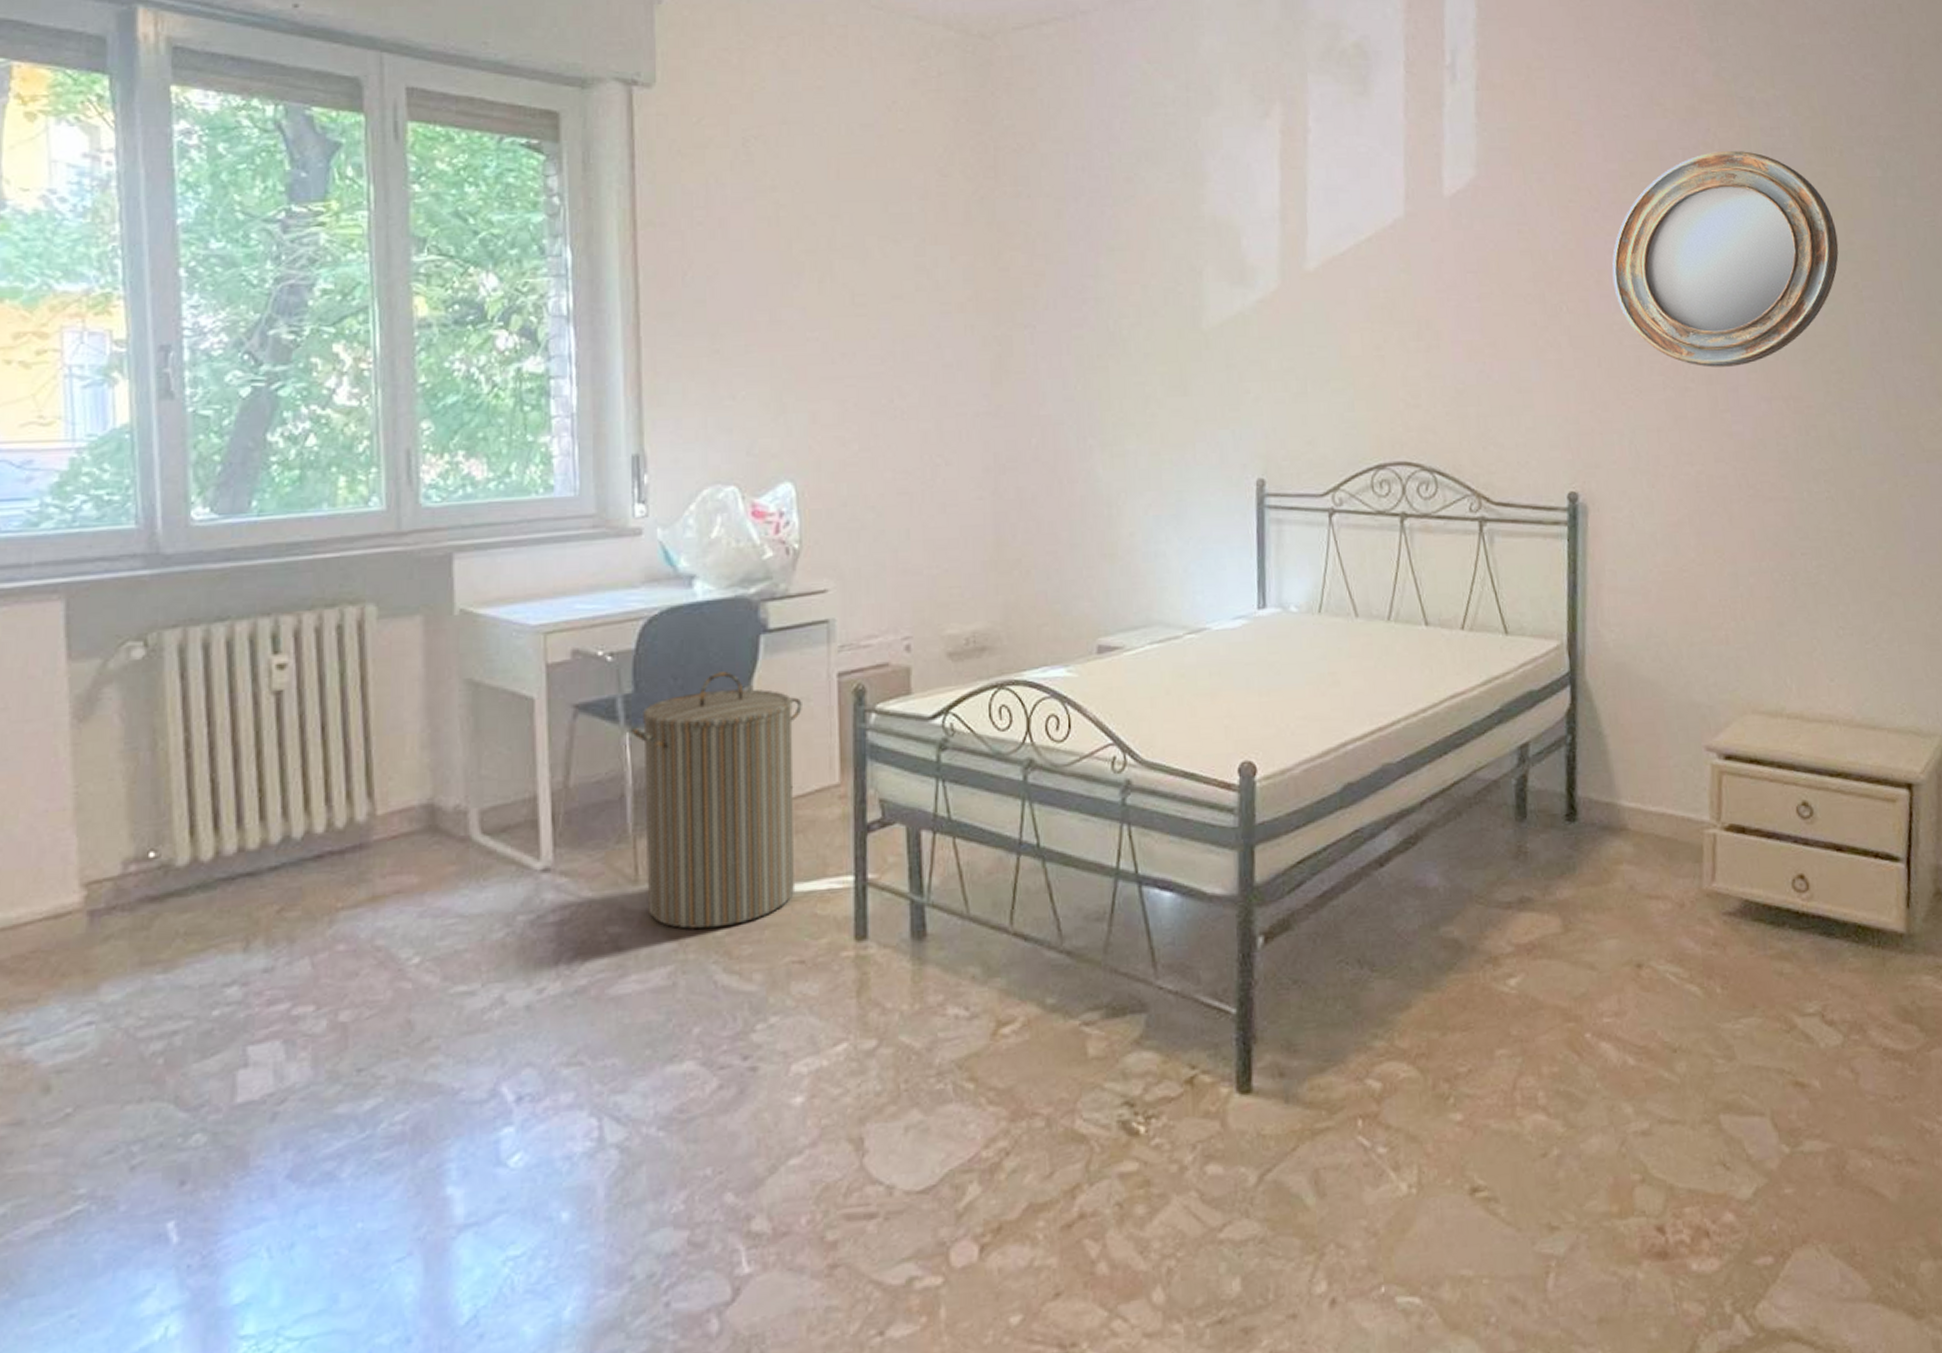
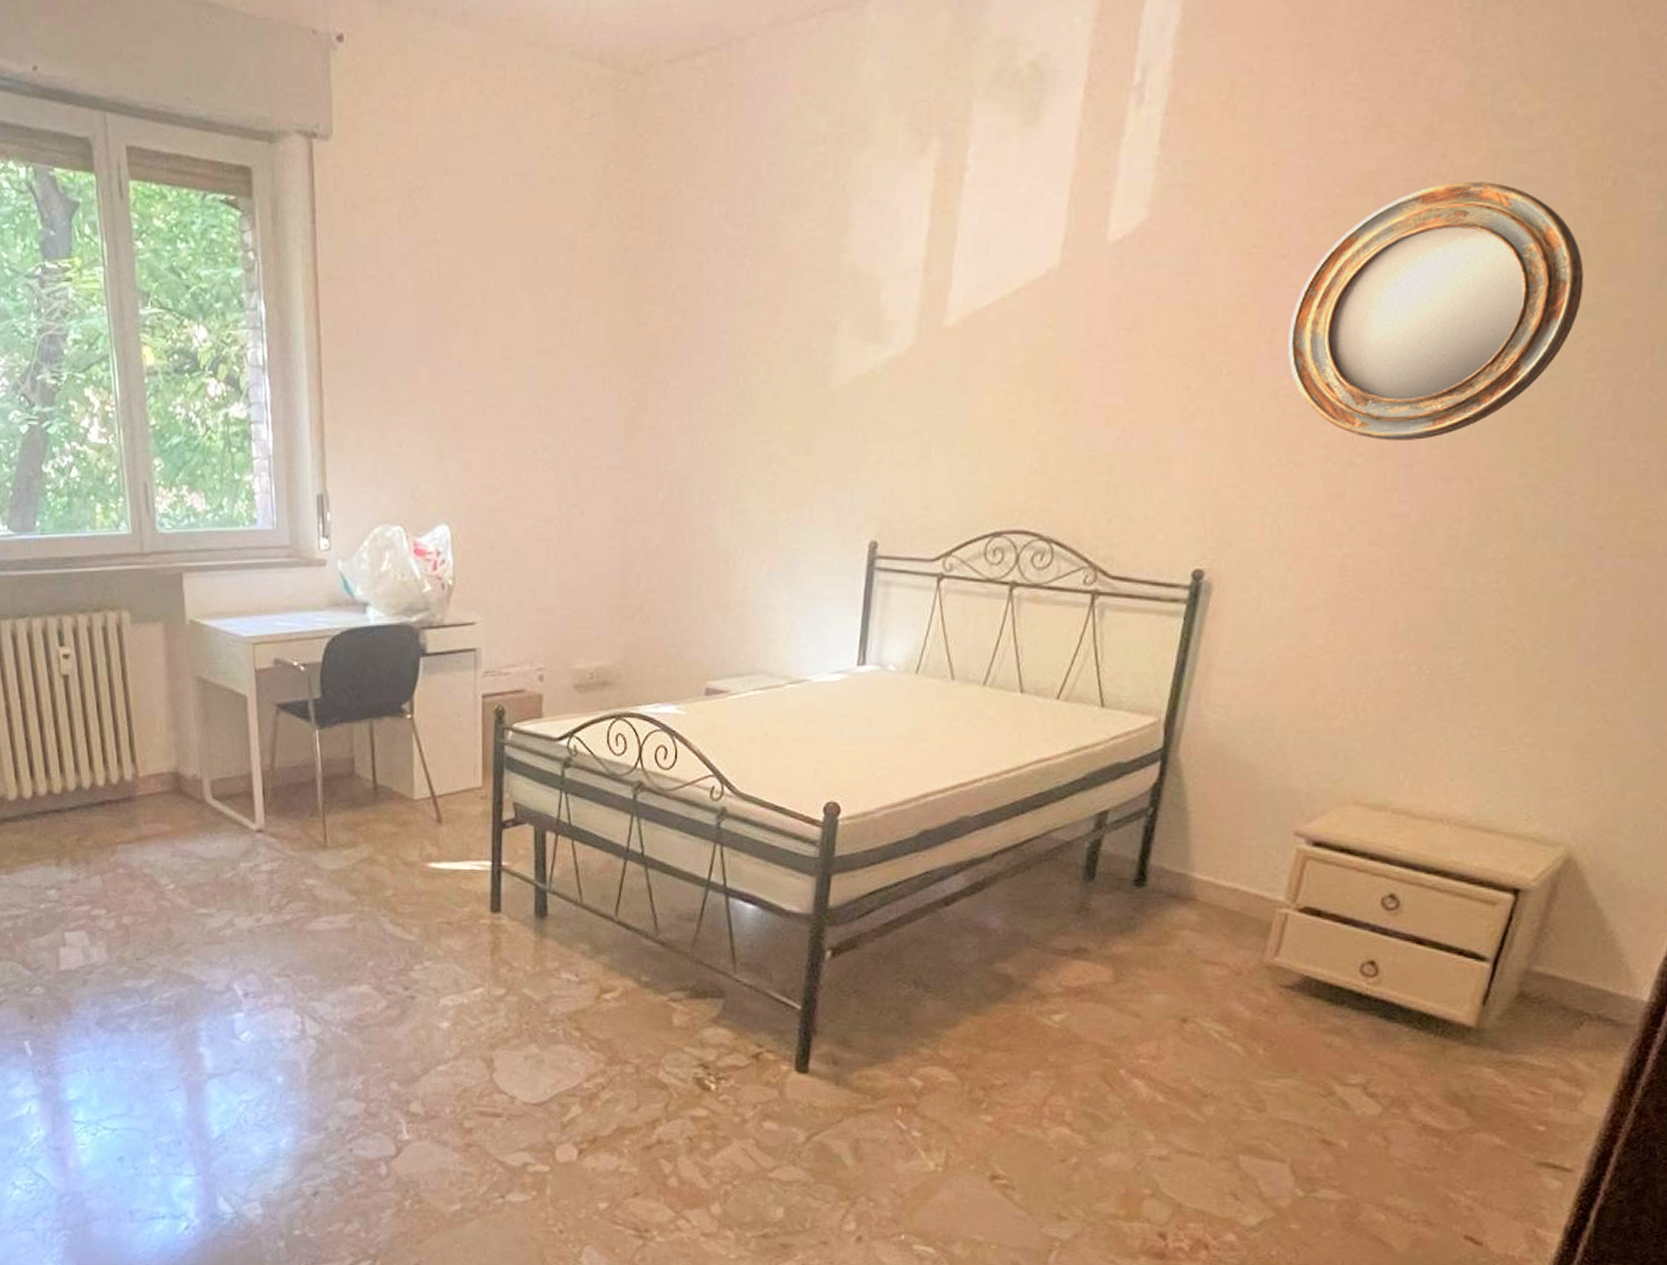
laundry hamper: present [630,671,802,929] -> none [319,686,453,890]

